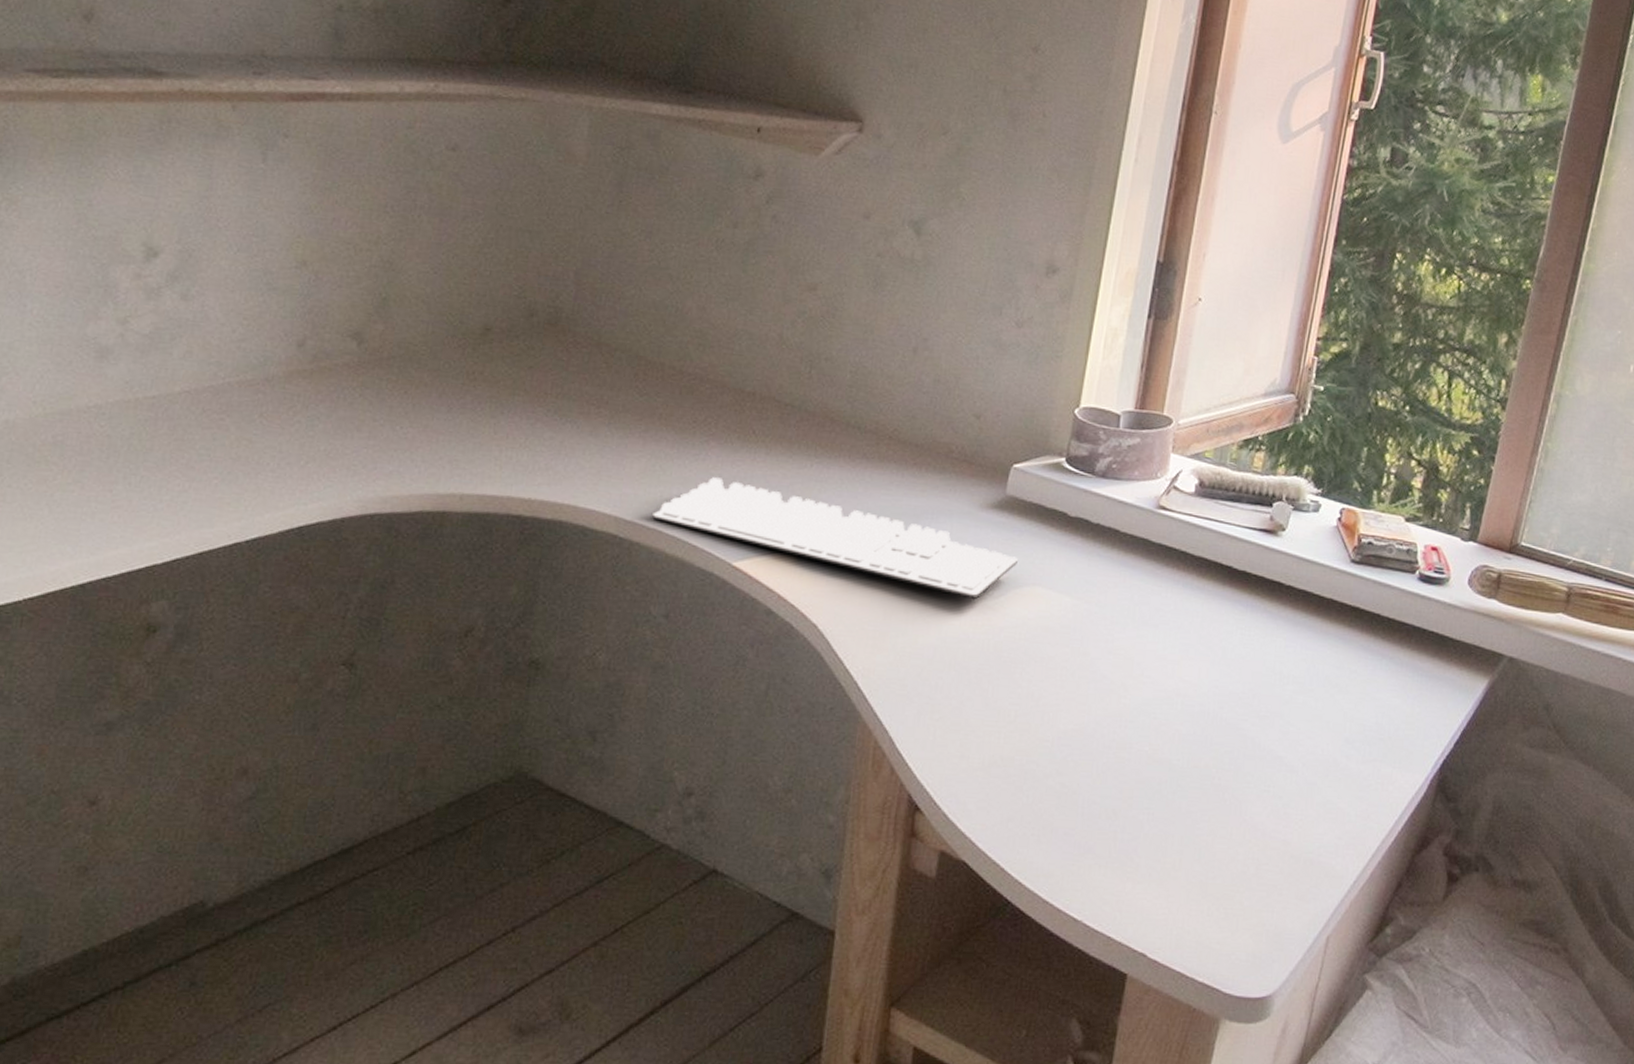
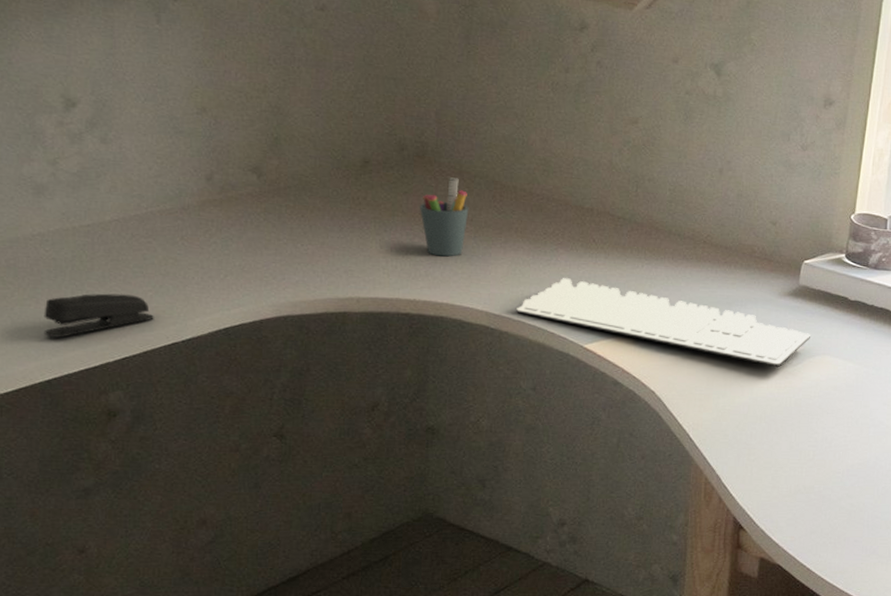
stapler: none [84,479,217,532] -> present [43,293,154,338]
pen holder: none [545,350,606,447] -> present [419,177,469,257]

